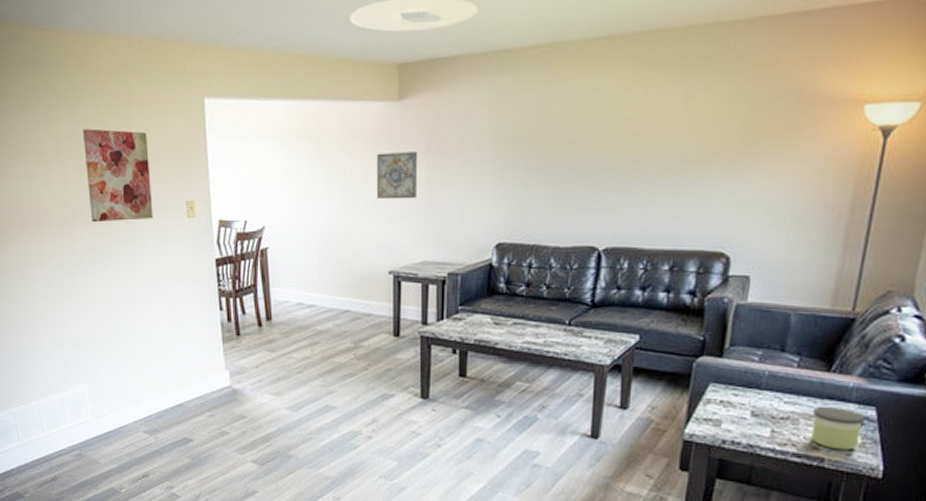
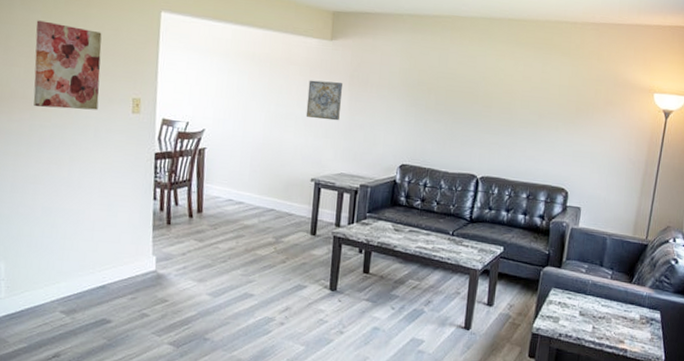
candle: present [812,406,865,450] -> none [619,309,653,344]

